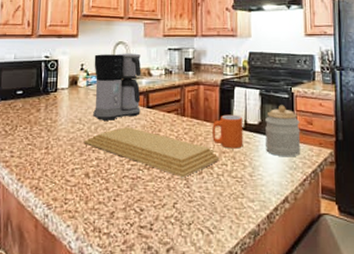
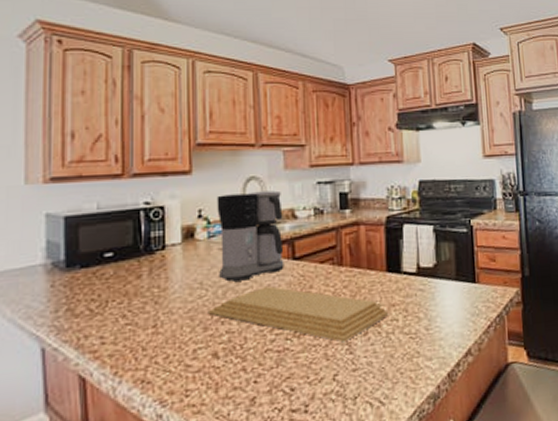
mug: present [212,114,243,149] -> none [378,257,417,300]
jar: present [265,105,301,157] -> none [441,241,484,303]

